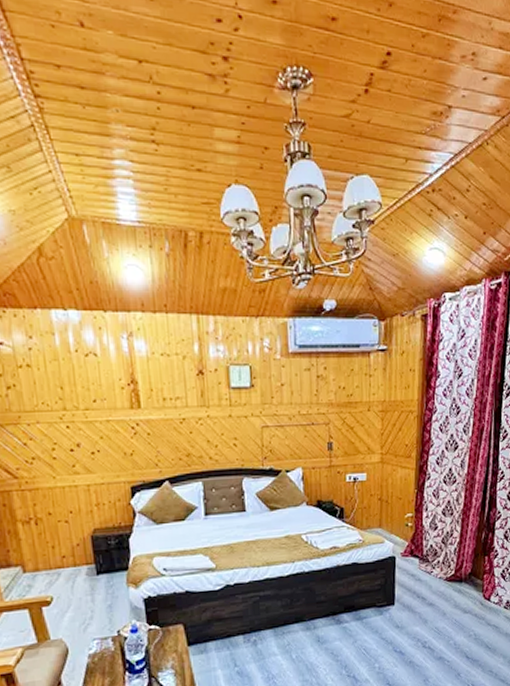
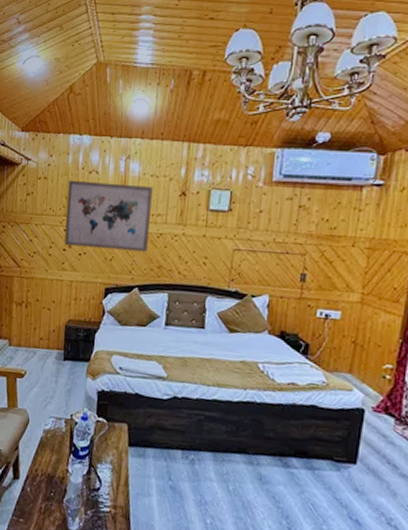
wall art: none [60,365,172,445] -> present [64,180,153,252]

